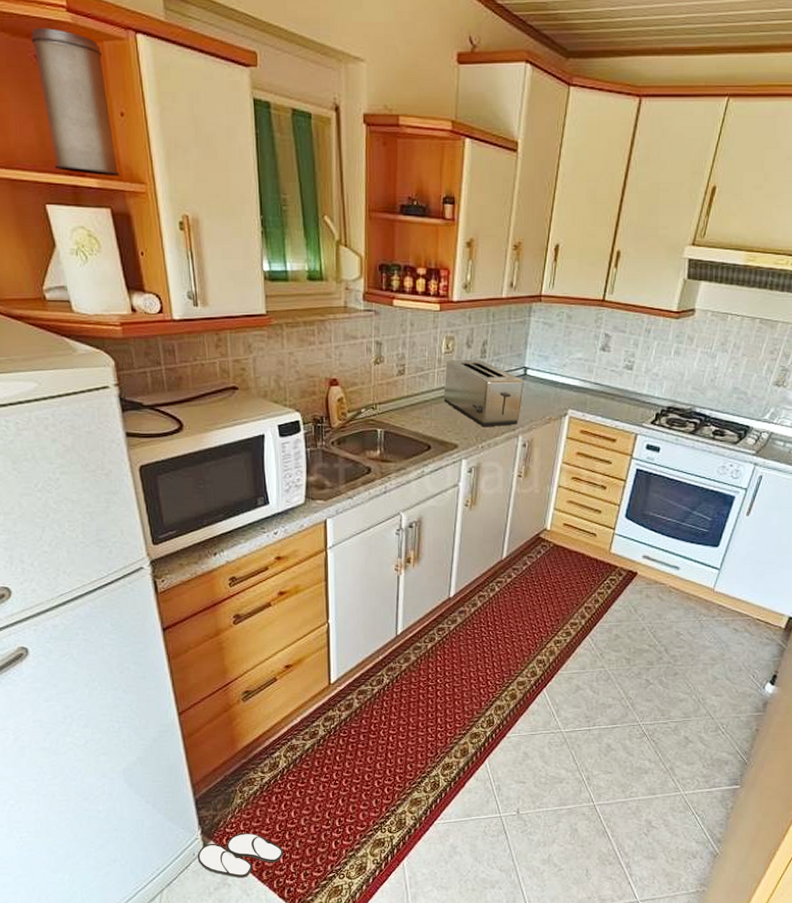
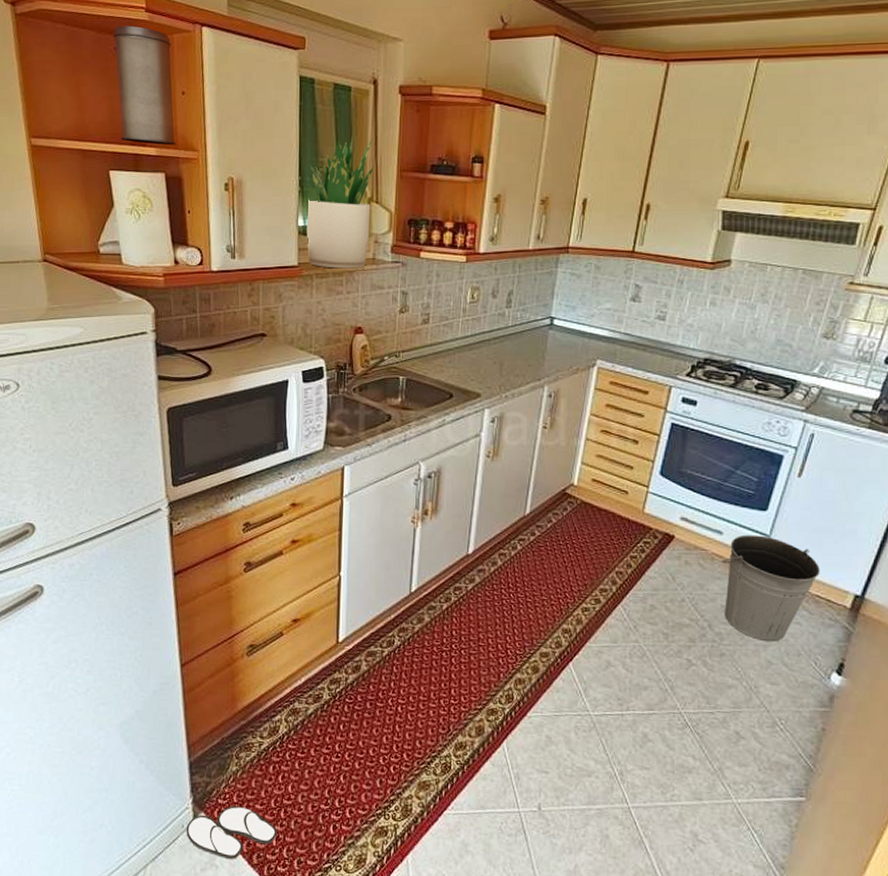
planter: none [271,170,341,318] -> present [306,135,374,270]
toaster: present [443,359,524,426] -> none [467,309,550,376]
bucket: none [678,569,761,660] -> present [722,534,820,641]

